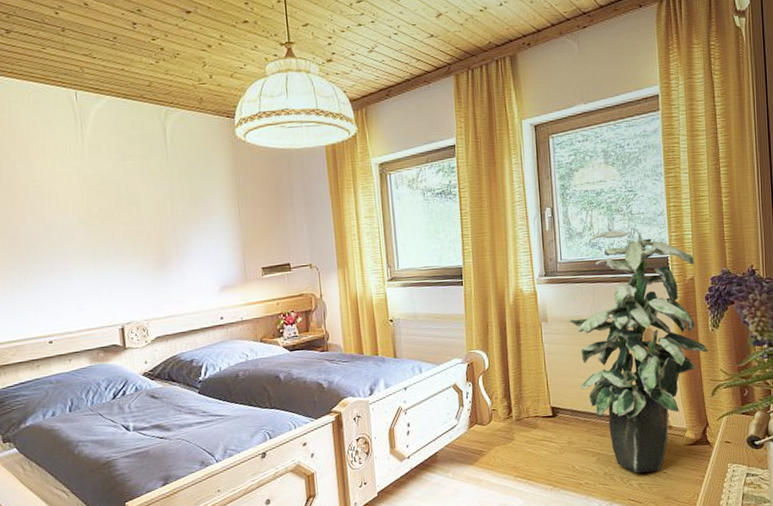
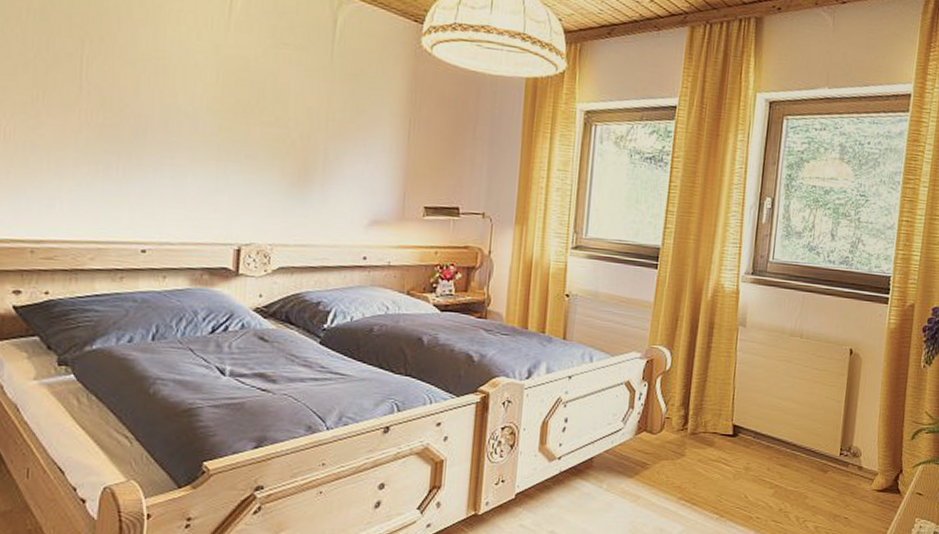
indoor plant: present [569,230,708,473] -> none [770,235,918,515]

